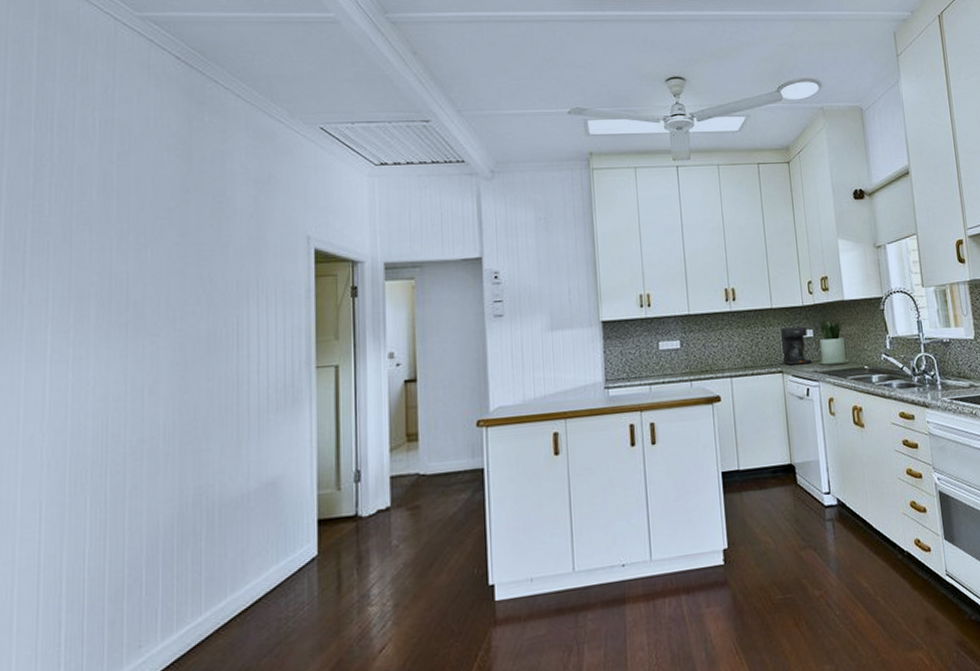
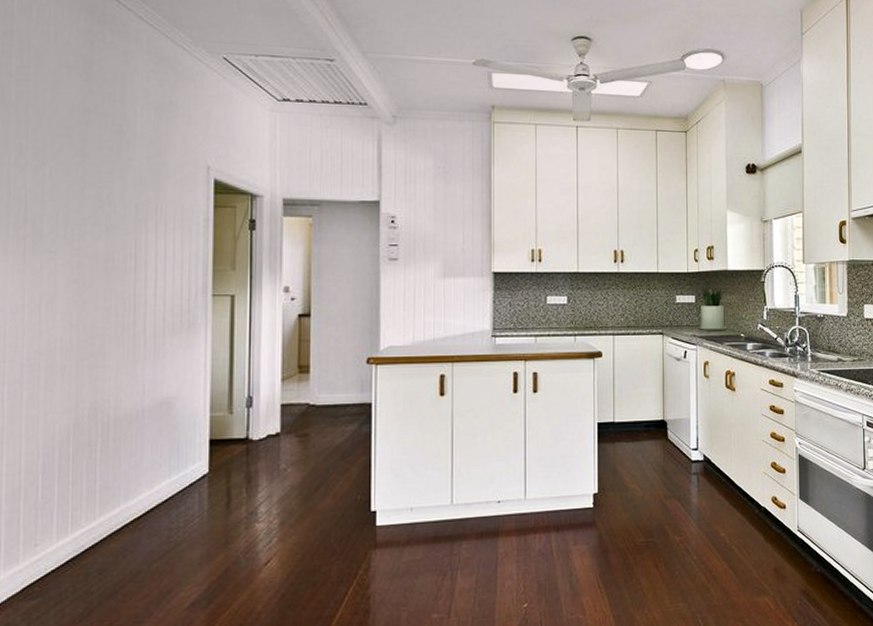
coffee maker: present [779,326,811,366] -> none [662,292,691,328]

